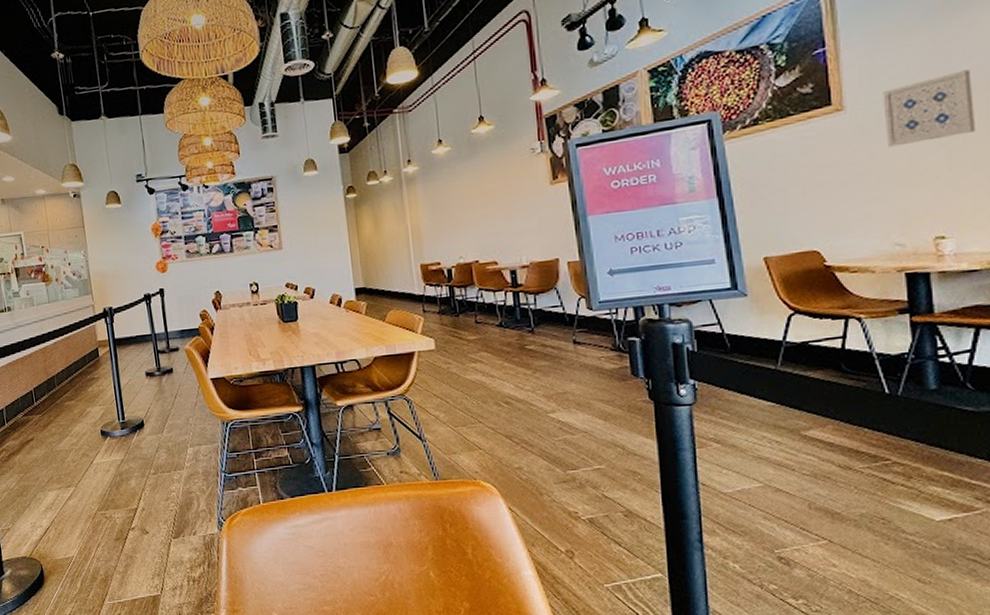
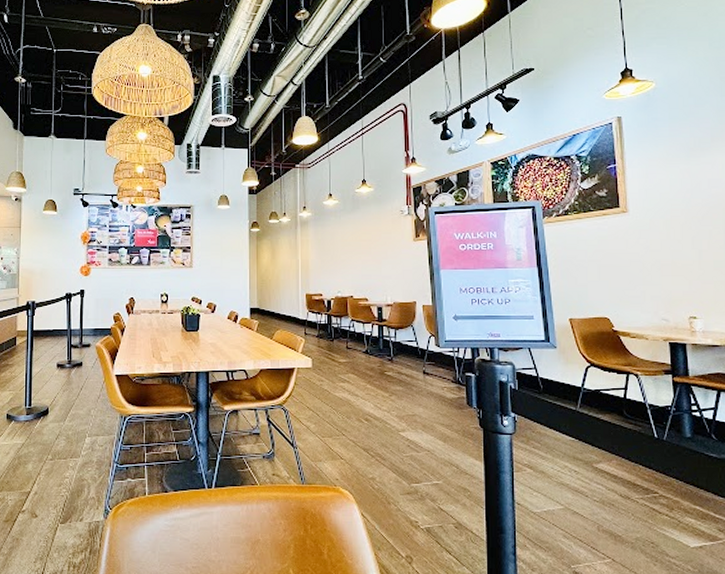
wall art: present [883,69,977,148] -> none [654,195,717,245]

